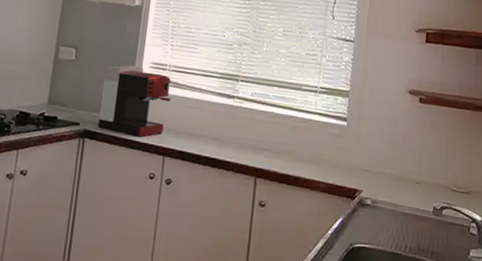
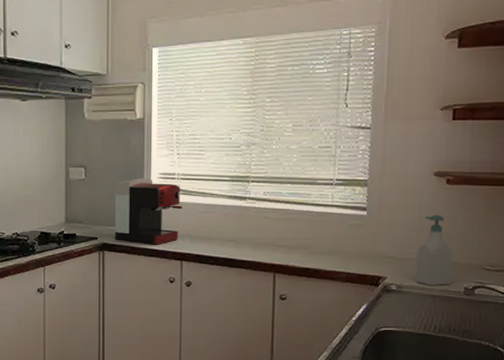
soap bottle: none [389,131,424,204] -> present [416,214,454,286]

